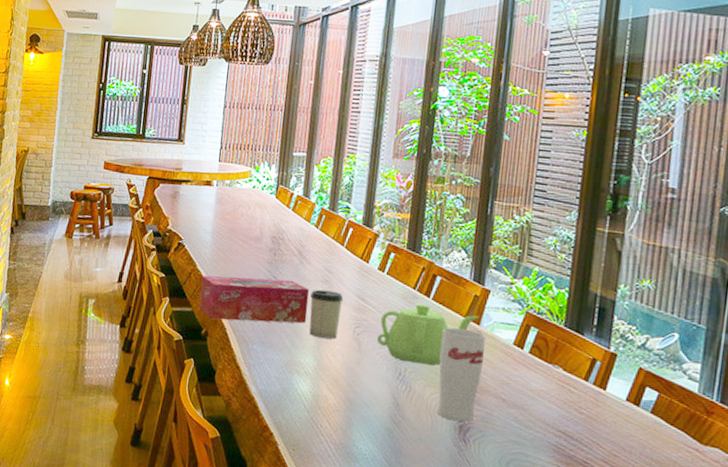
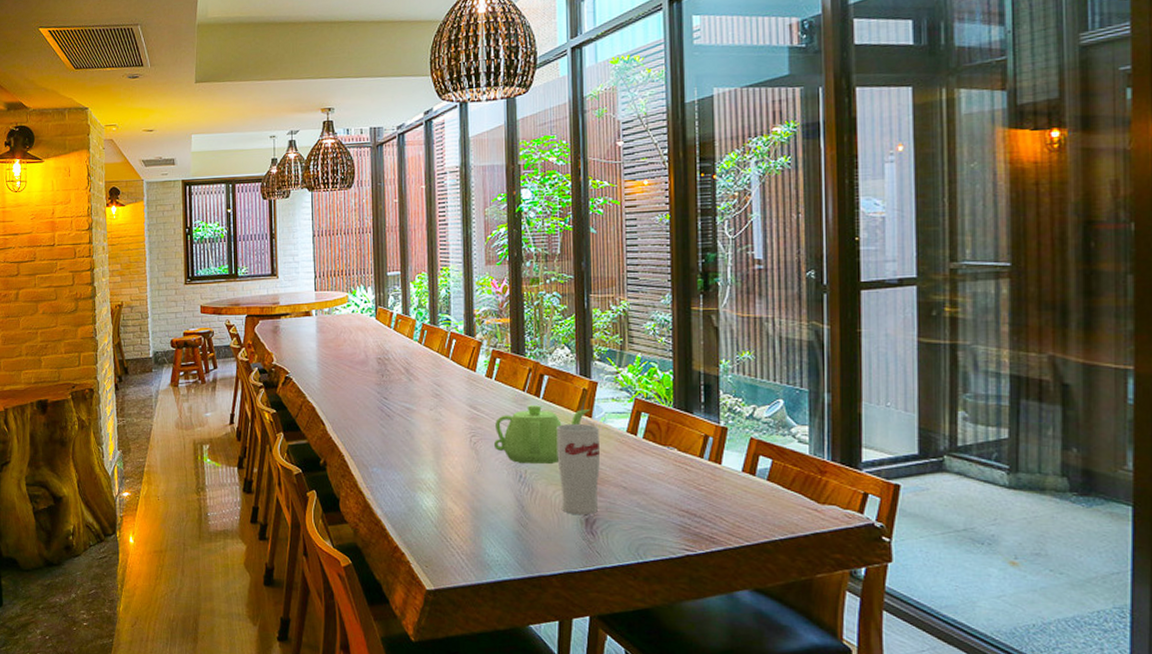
tissue box: present [199,275,310,324] -> none [313,399,422,449]
cup: present [309,289,344,339] -> none [423,404,456,451]

